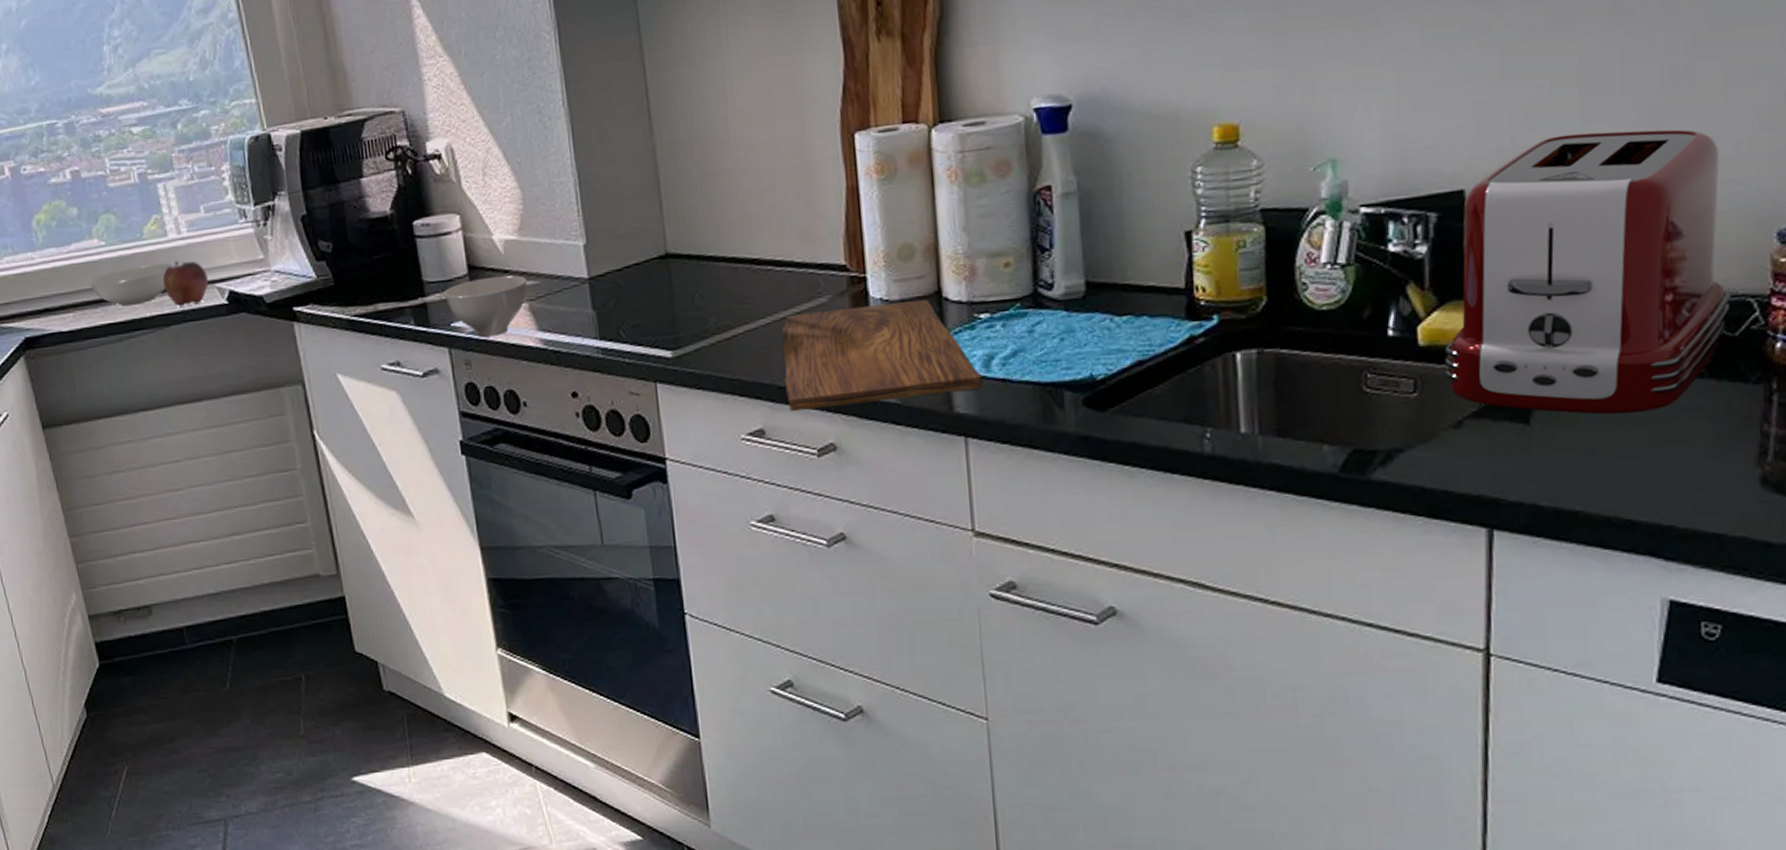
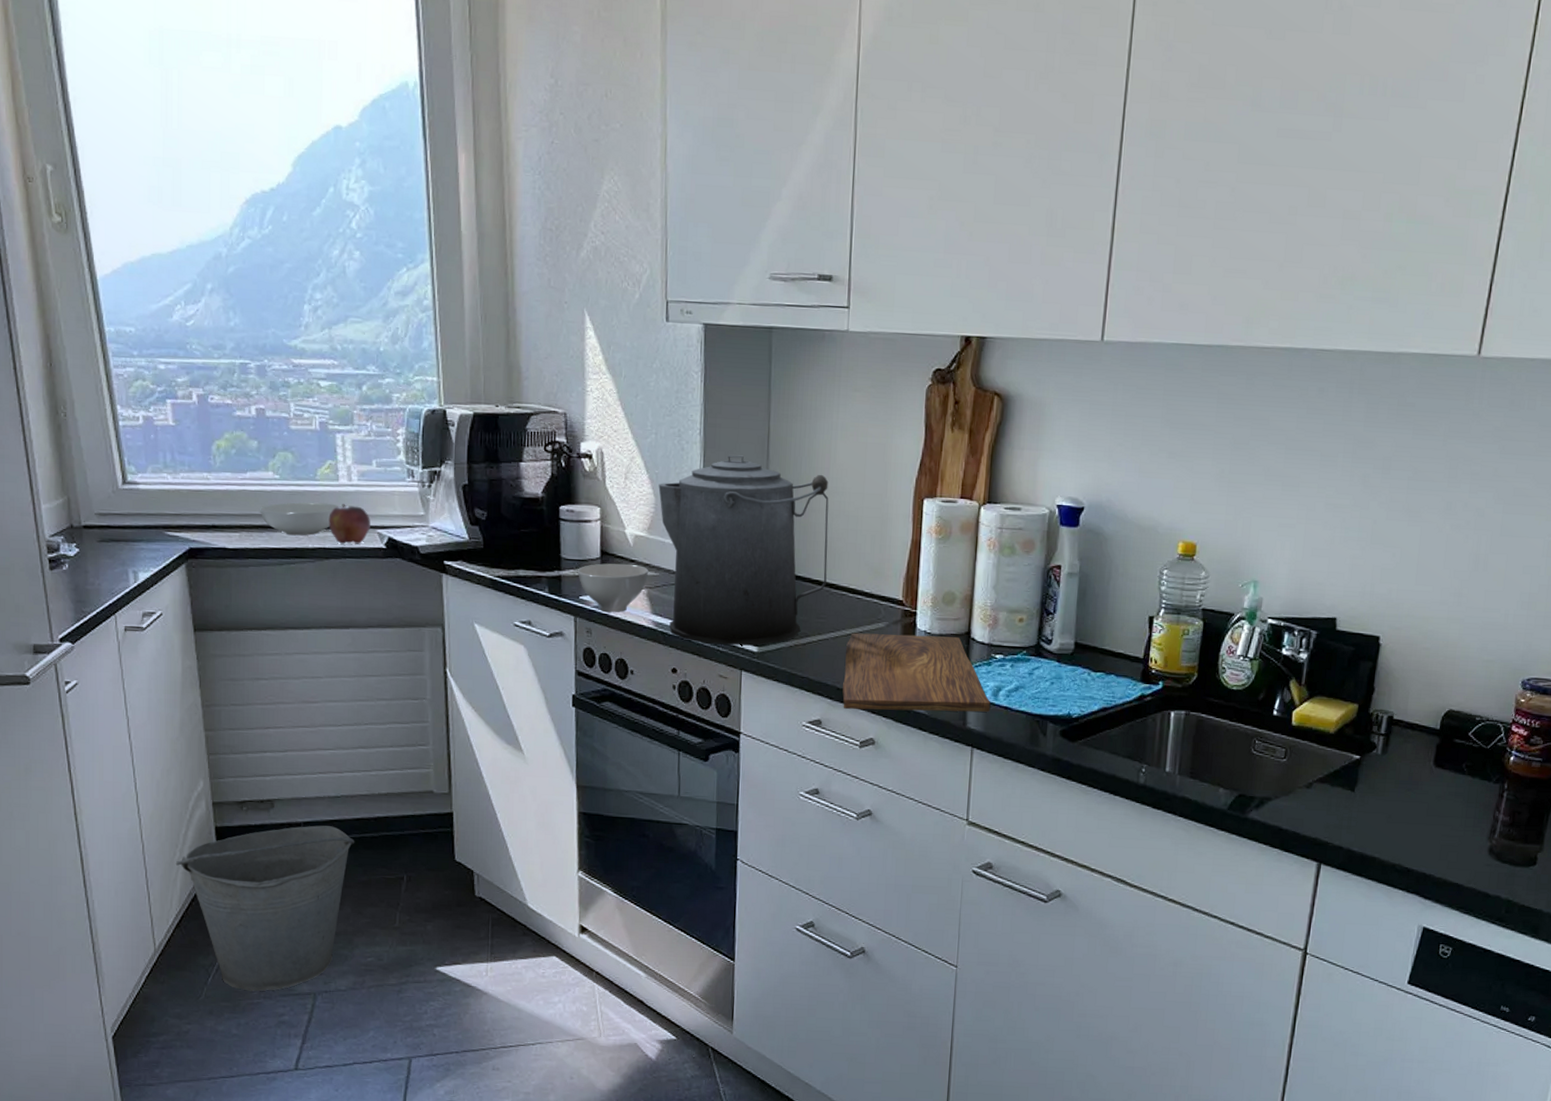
bucket: none [60,627,244,823] -> present [175,825,355,992]
cooking pot: none [523,121,745,357] -> present [658,455,829,646]
toaster: present [1444,129,1731,415] -> none [1305,590,1496,793]

